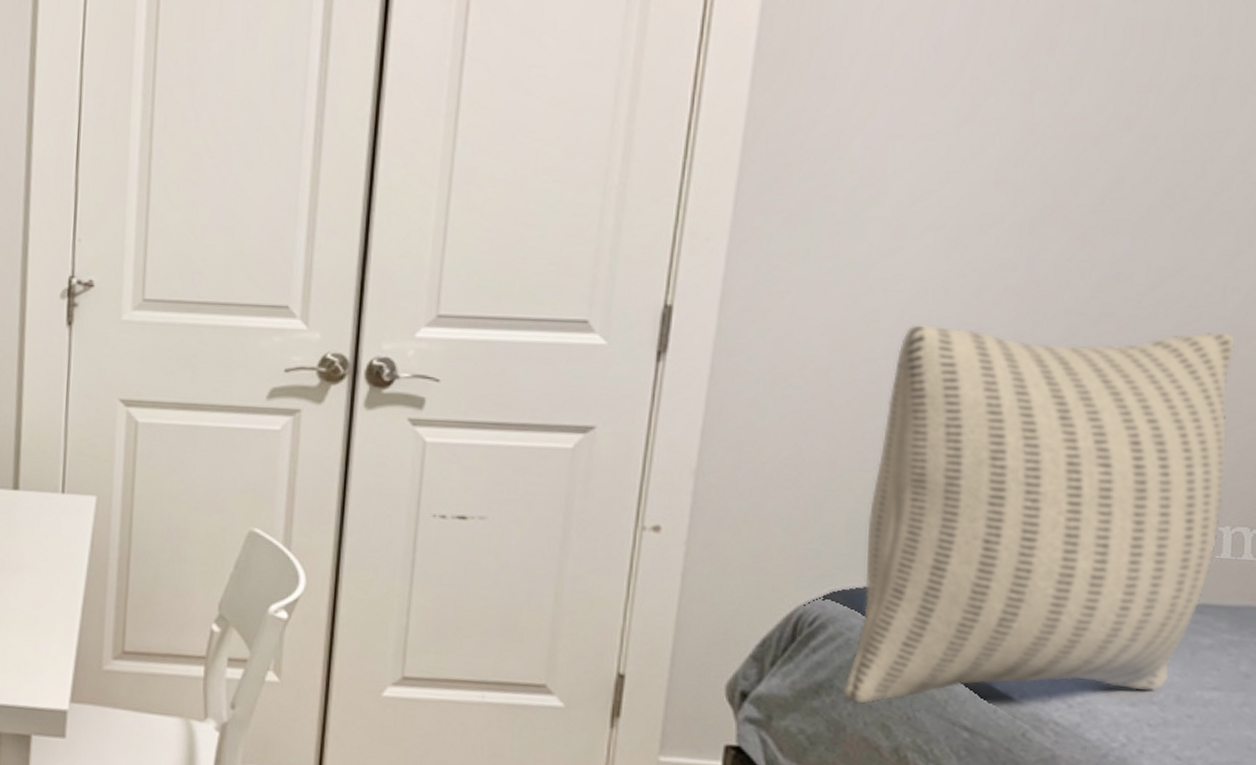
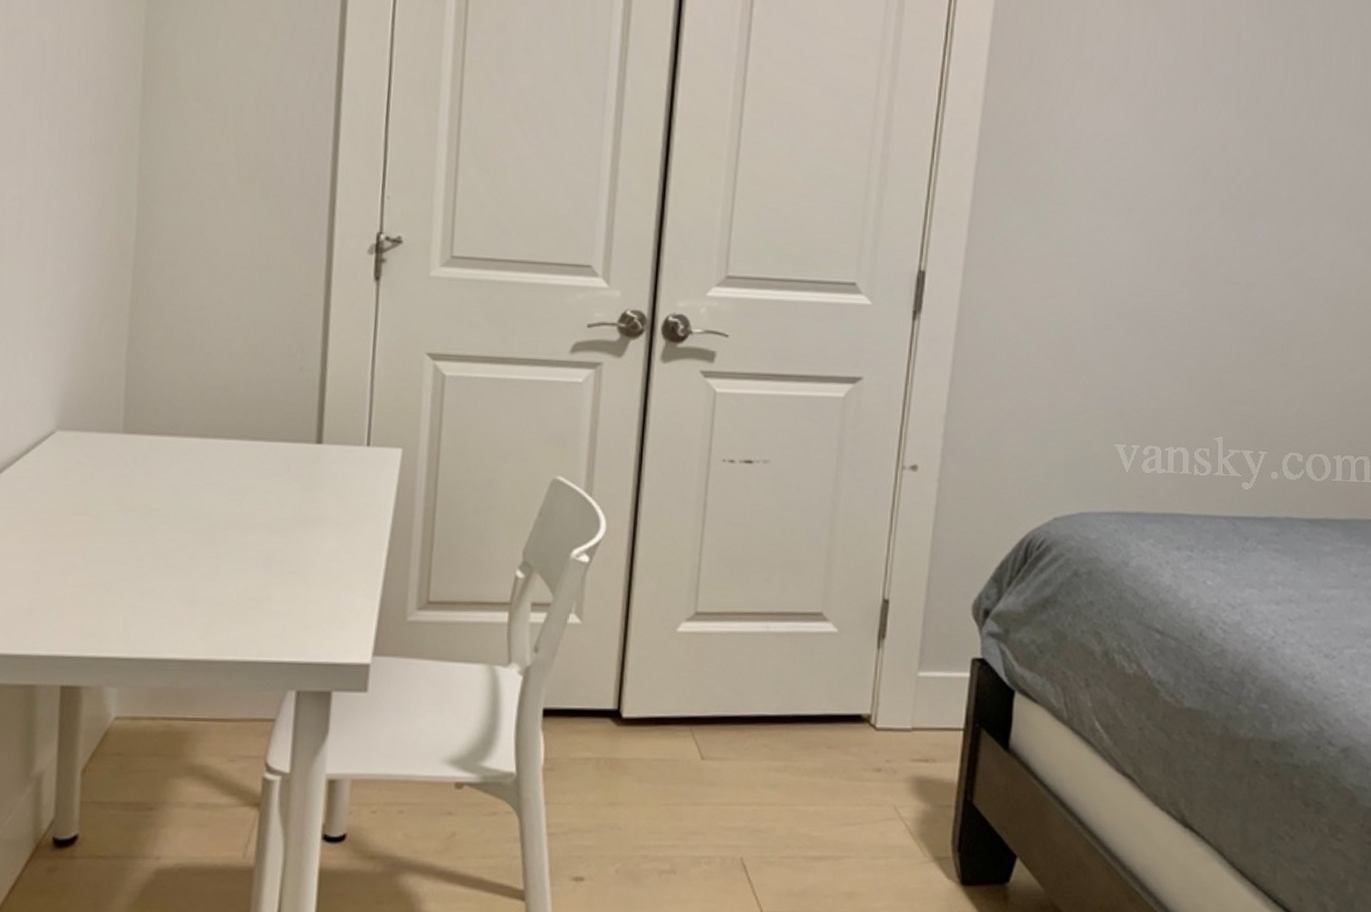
pillow: present [842,324,1235,704] -> none [1064,290,1340,615]

